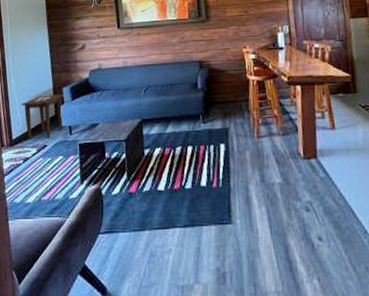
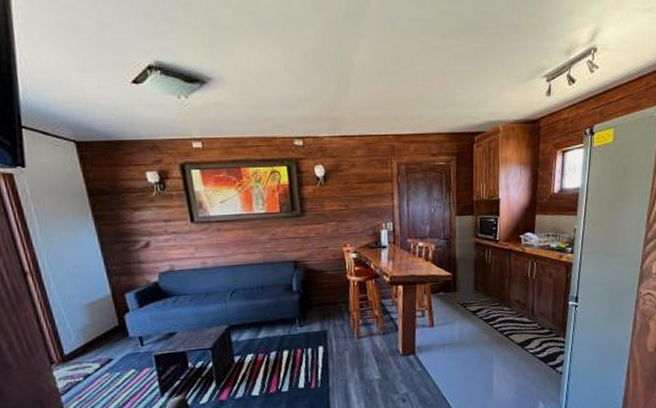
side table: present [20,94,64,139] -> none [69,301,131,354]

